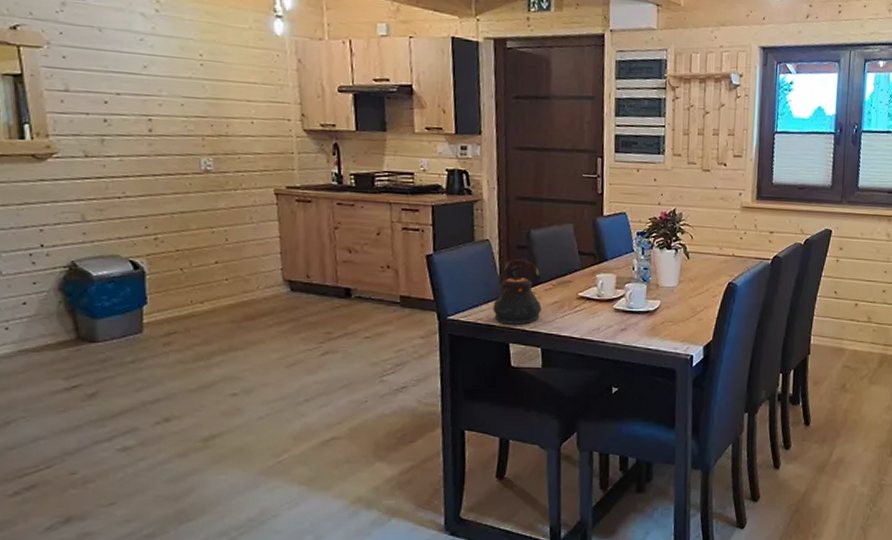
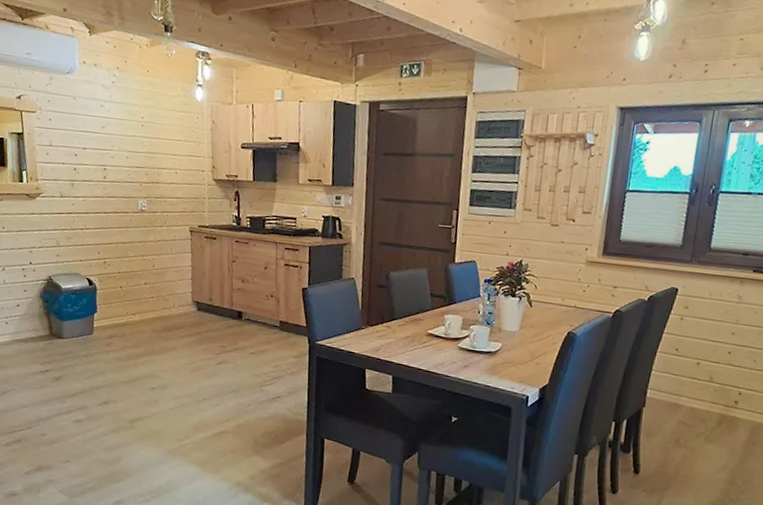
teapot: present [493,258,542,325] -> none [354,296,396,354]

